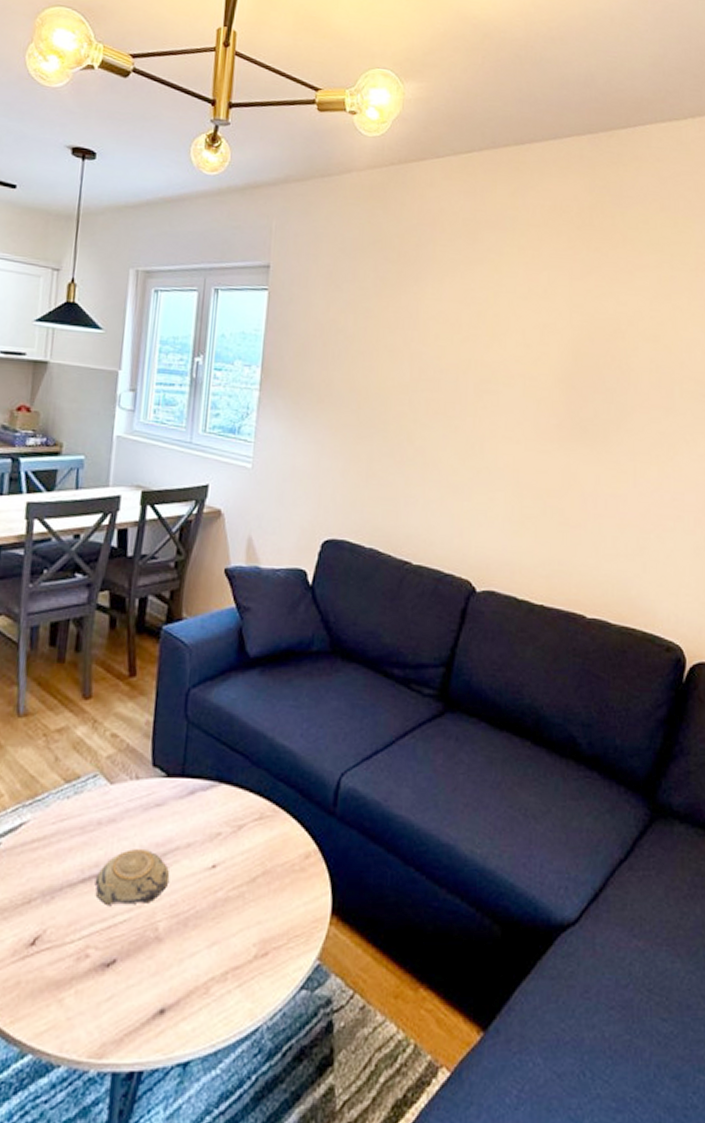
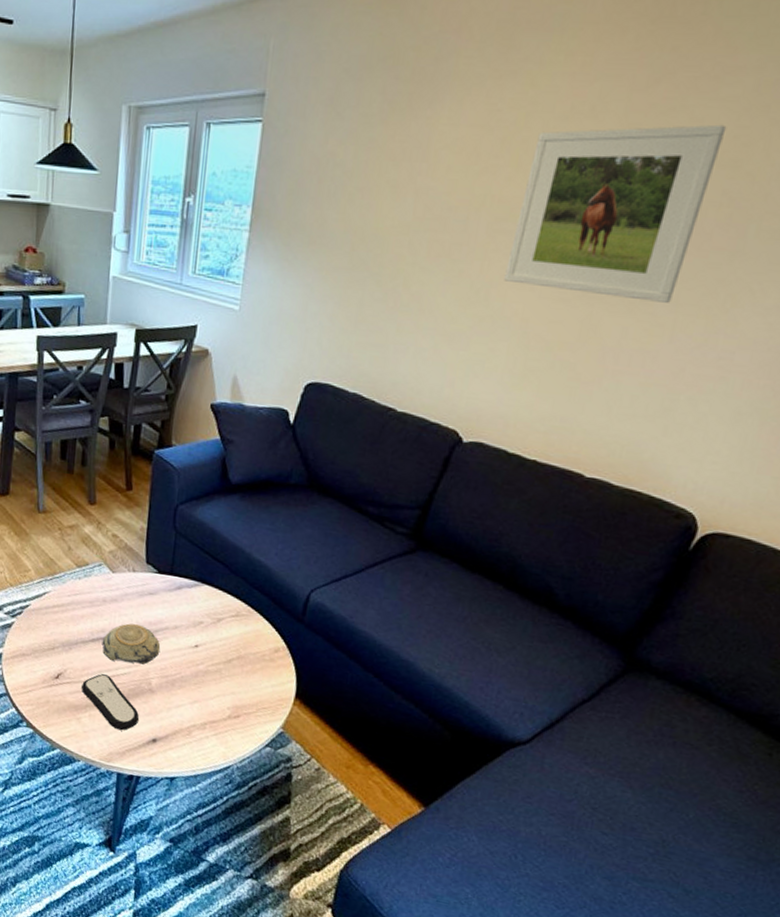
remote control: none [66,927,142,1006] -> present [81,674,139,731]
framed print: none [494,307,644,452] -> present [504,124,727,303]

